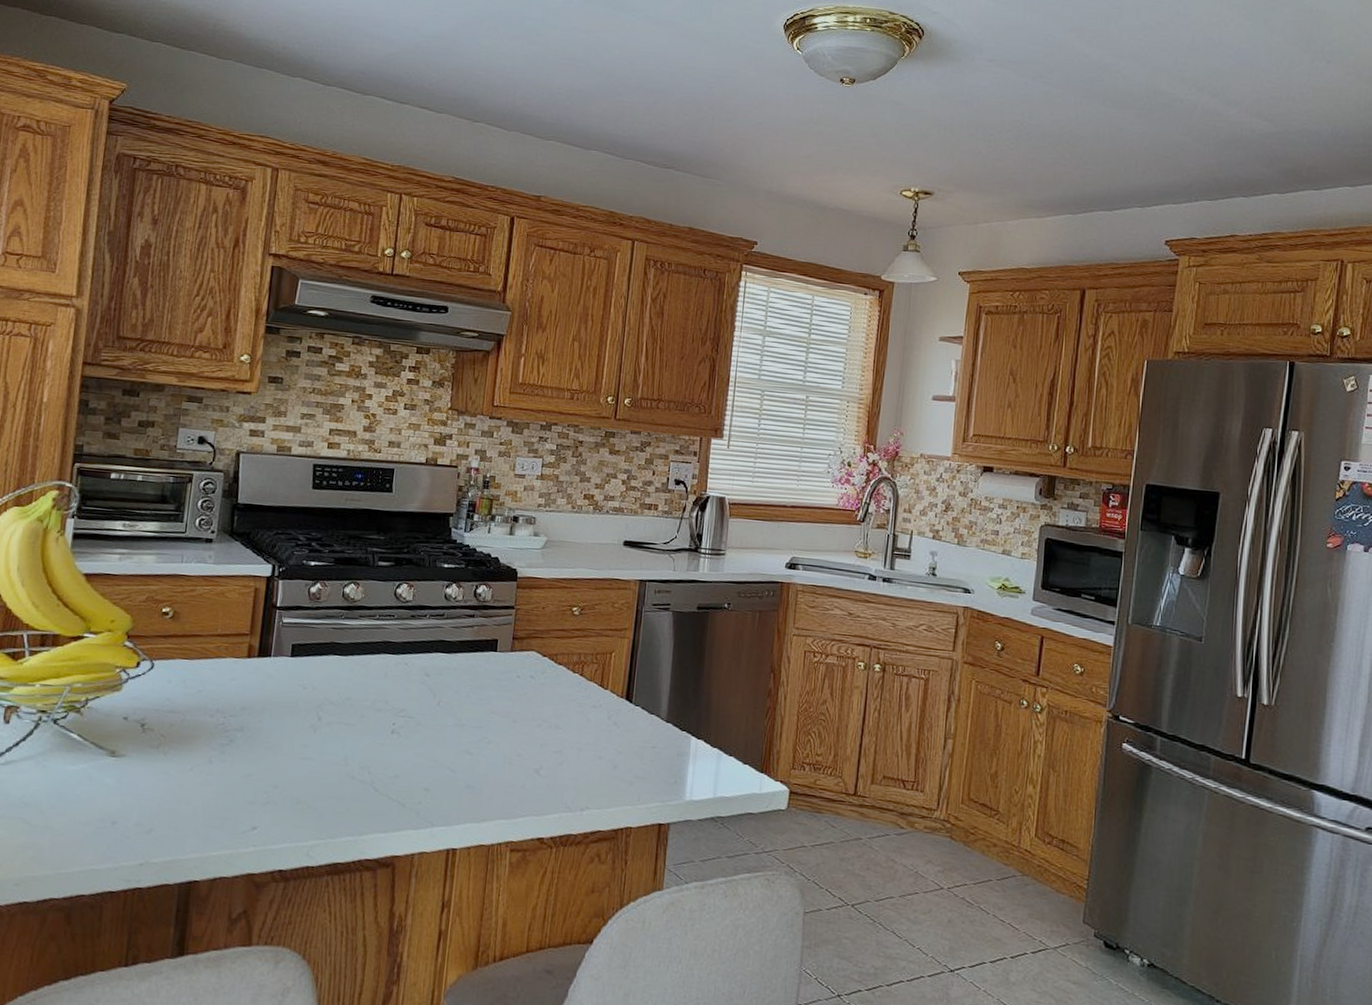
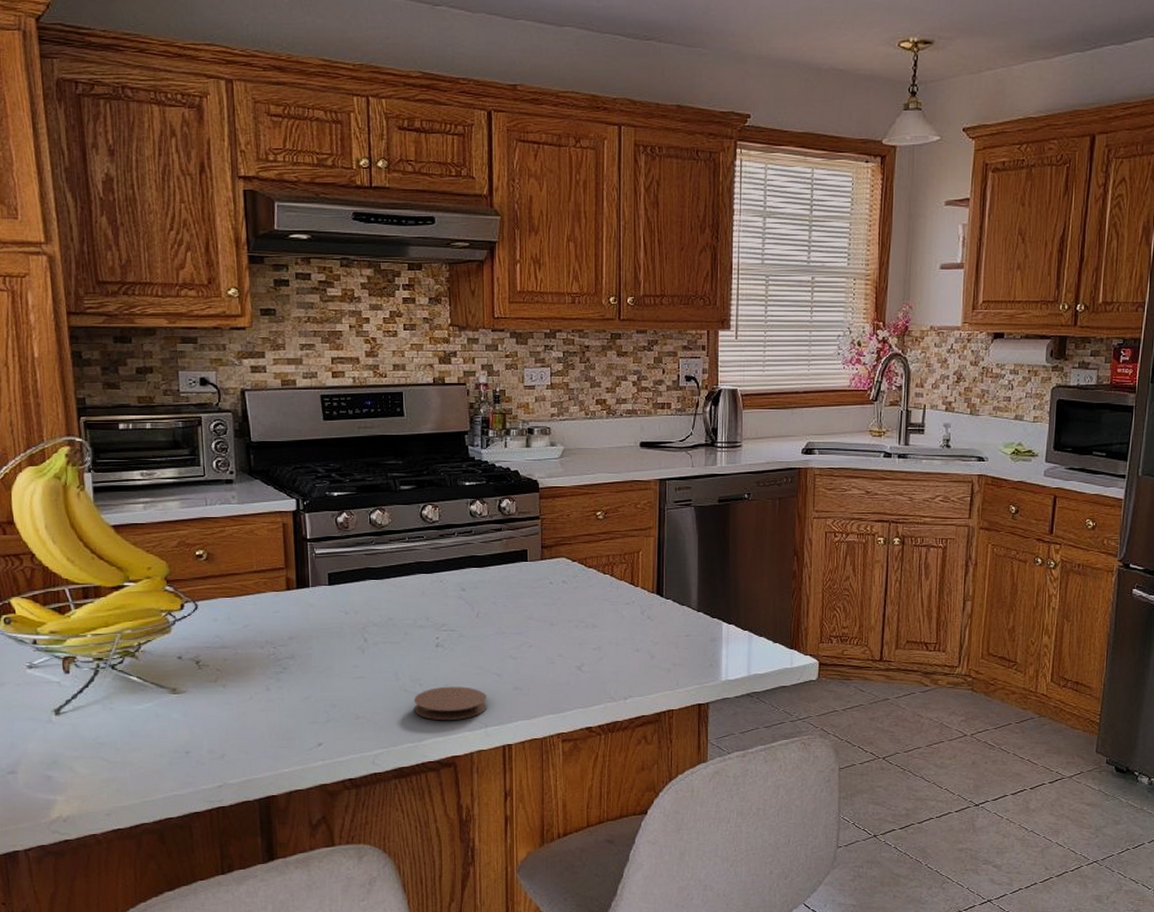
coaster: none [358,777,437,816] -> present [413,686,487,721]

